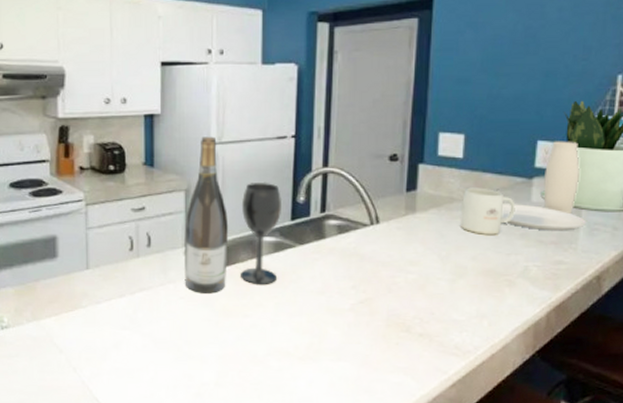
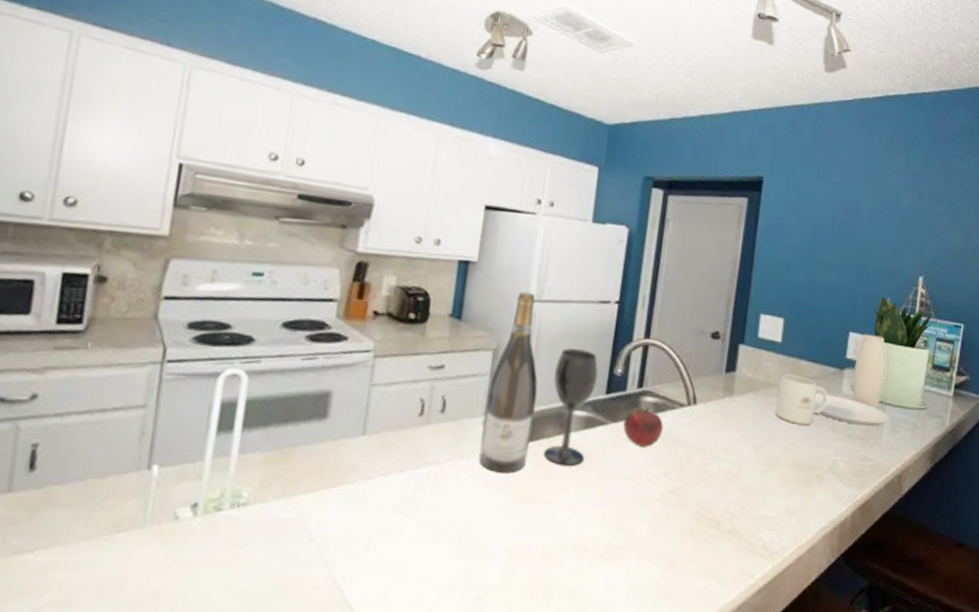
fruit: none [310,228,348,265] -> present [623,406,663,447]

